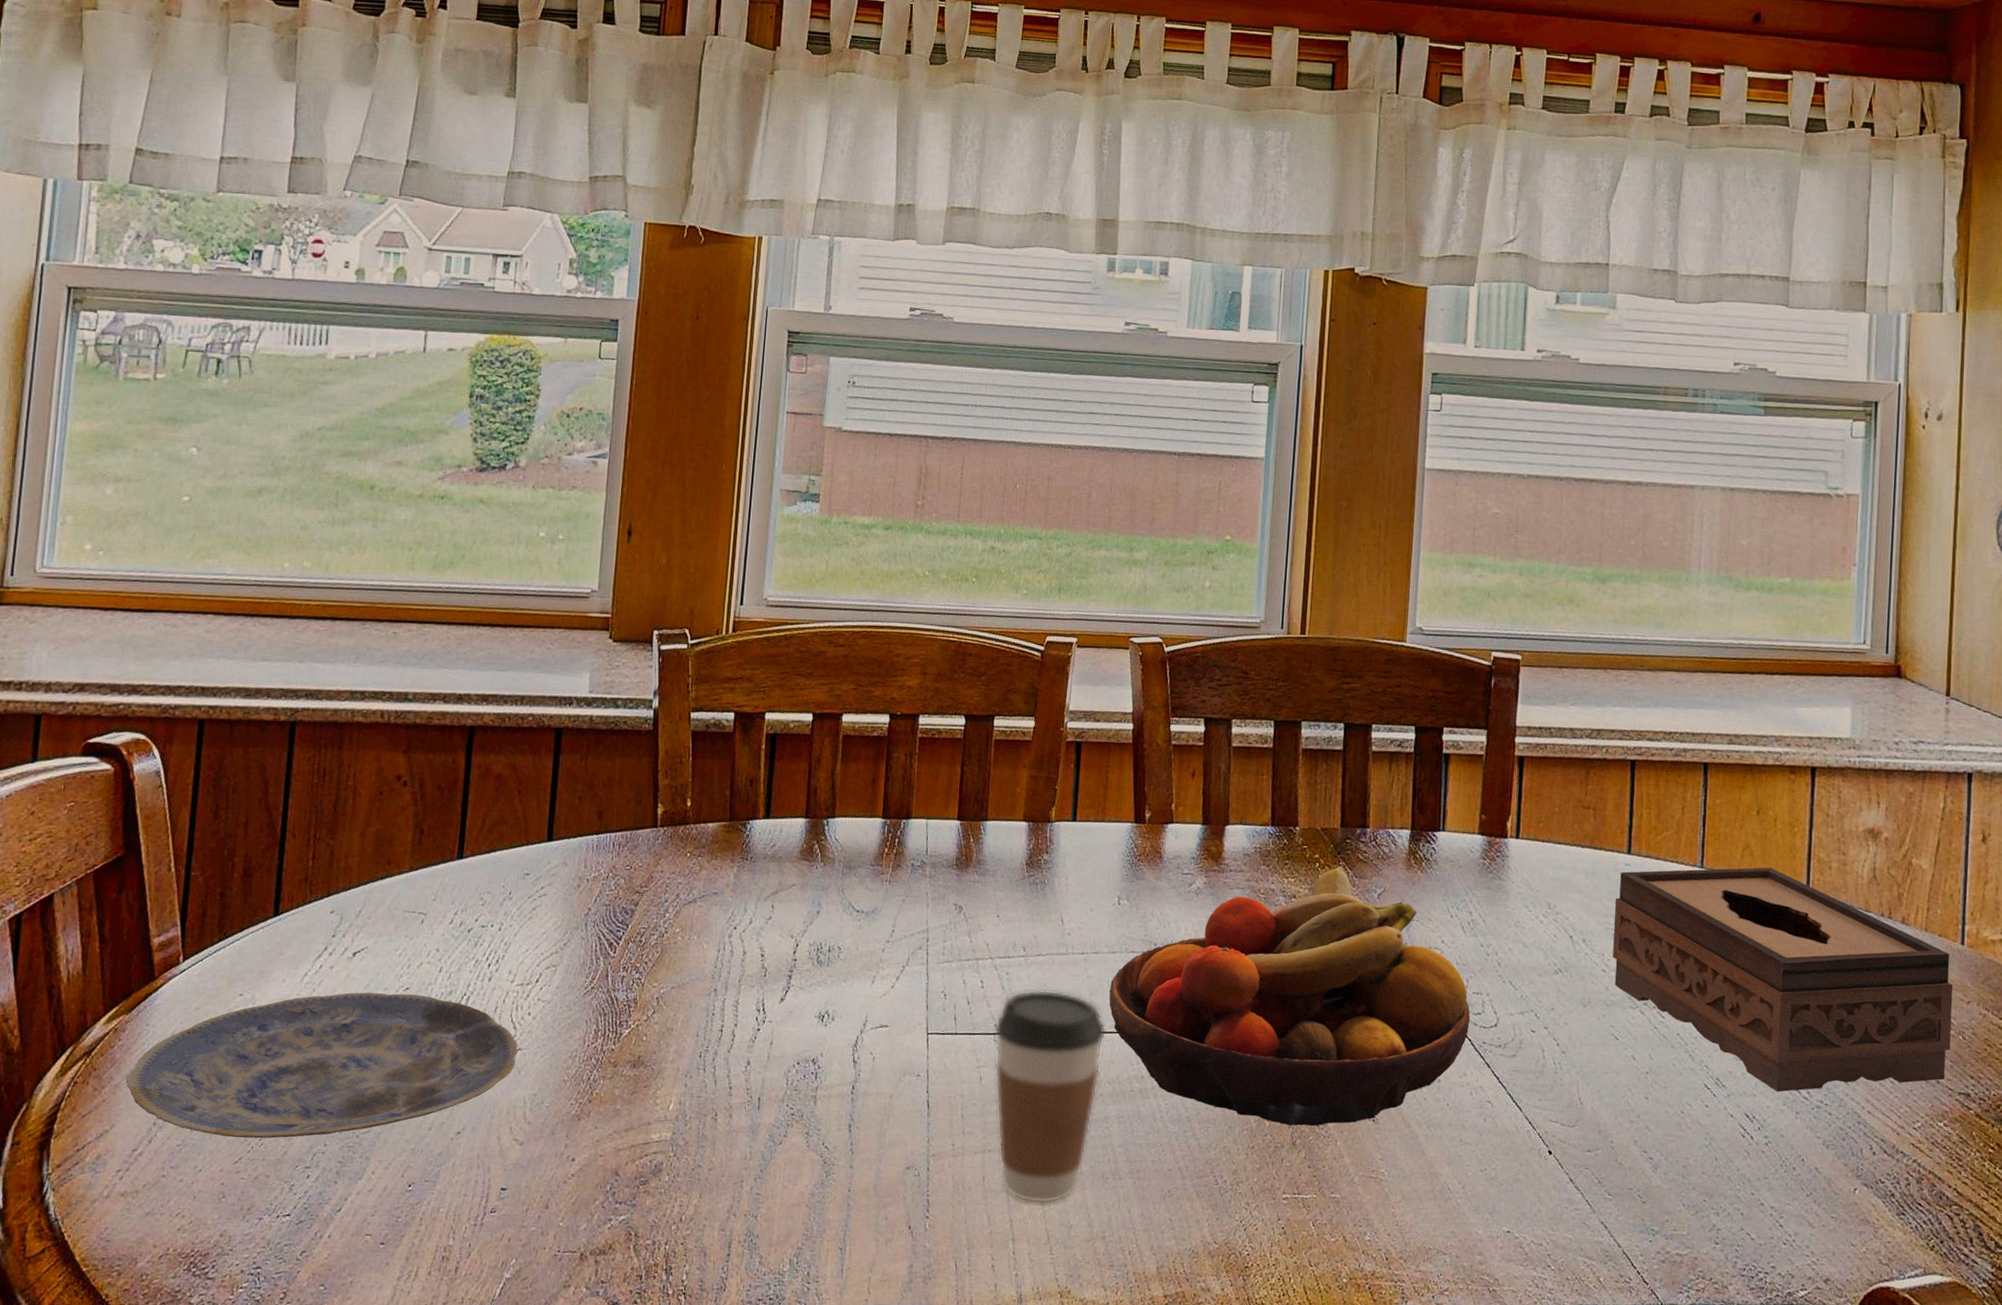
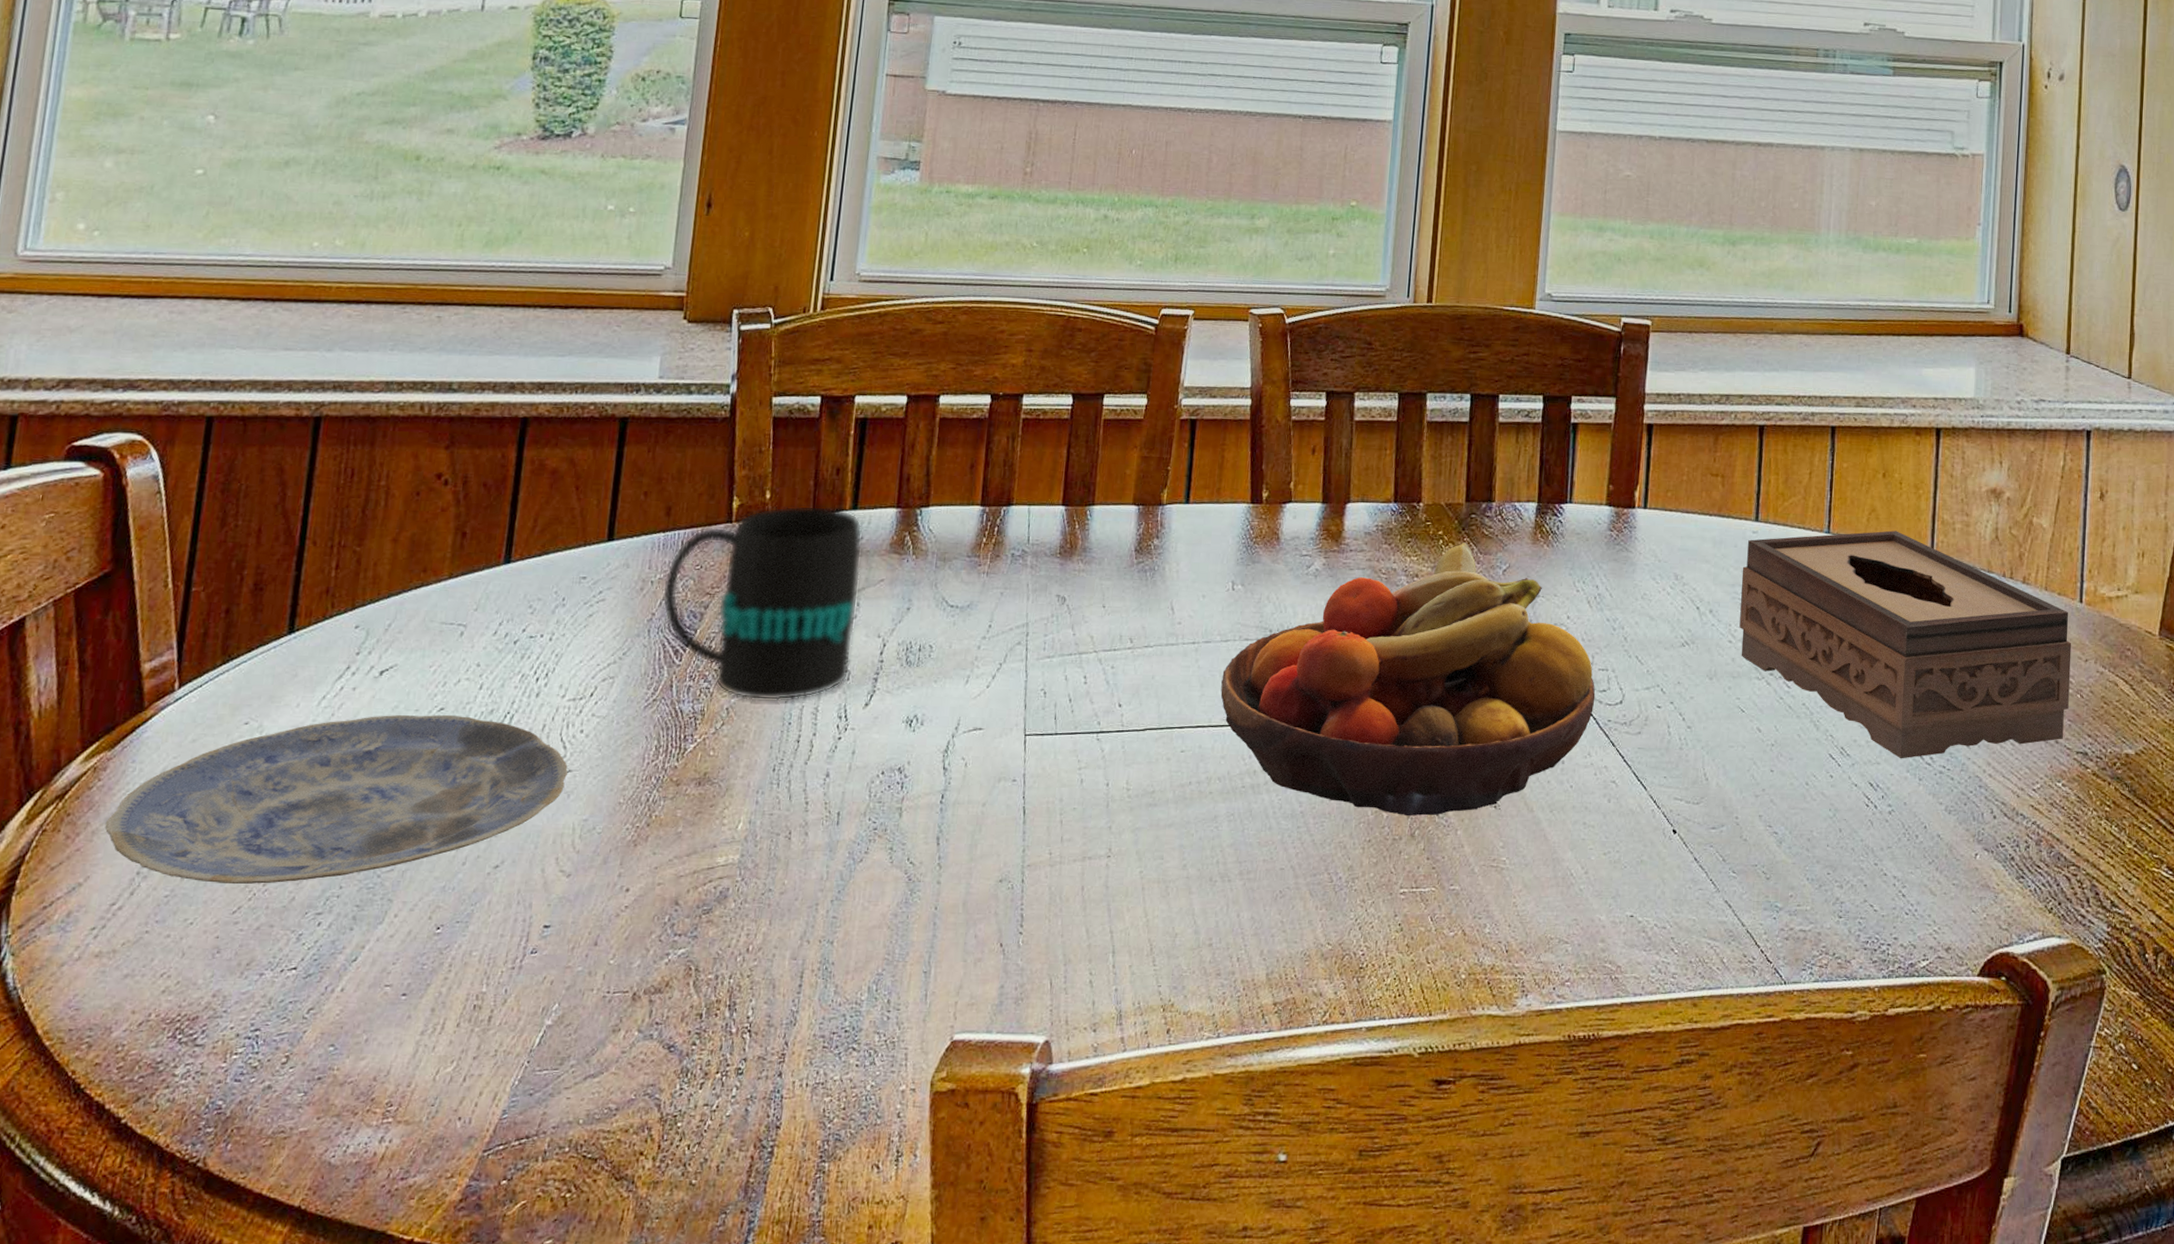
mug: none [597,813,775,993] -> present [662,505,863,701]
coffee cup: present [994,989,1107,1204] -> none [1097,683,1218,912]

